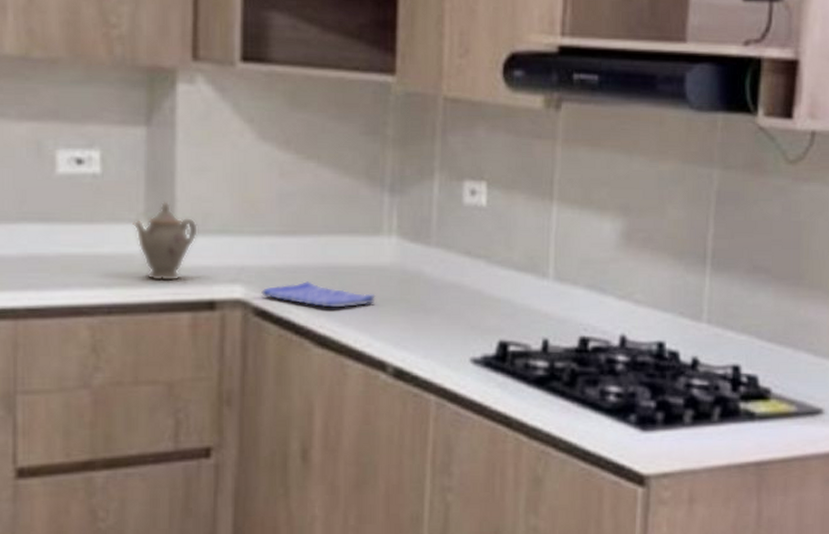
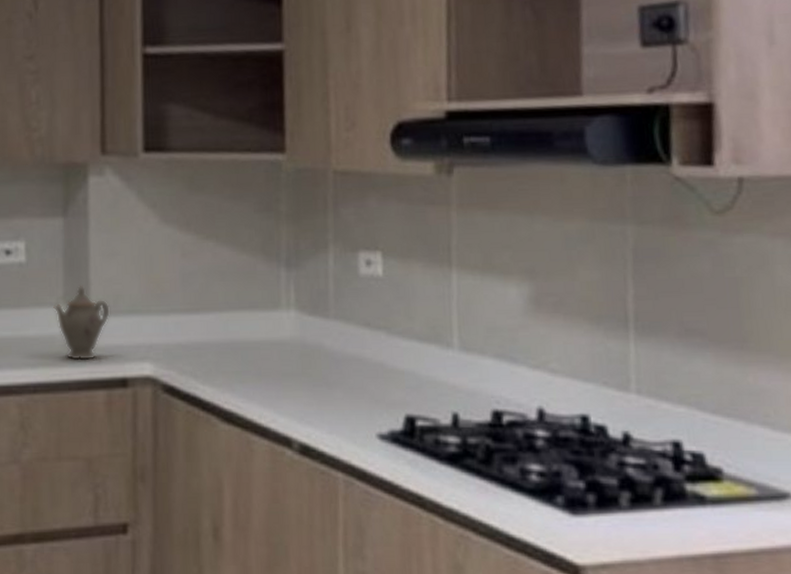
dish towel: present [261,281,376,308] -> none [169,357,278,384]

